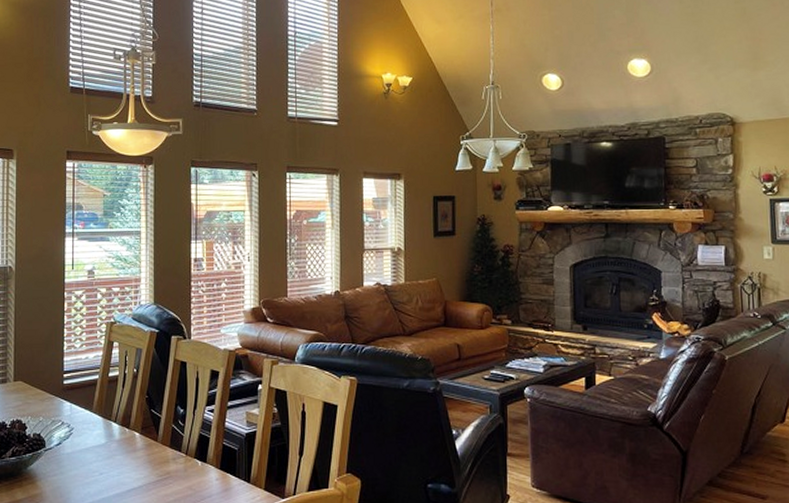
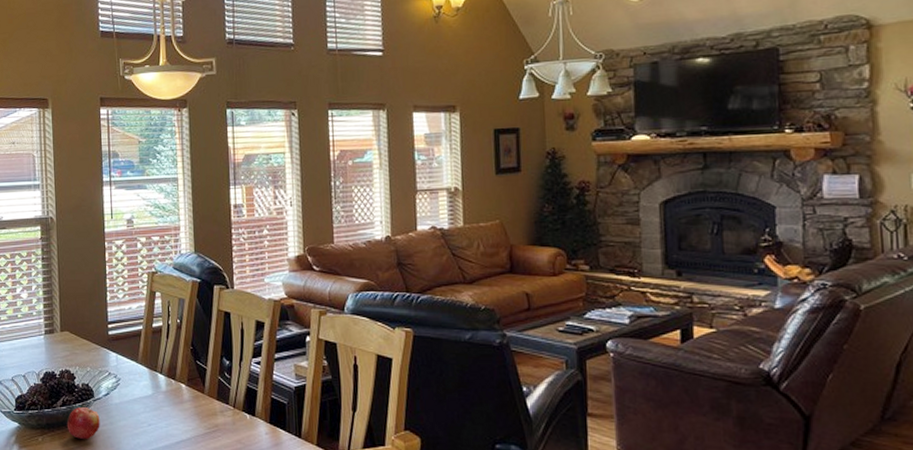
fruit: none [15,458,50,490] -> present [66,407,100,439]

